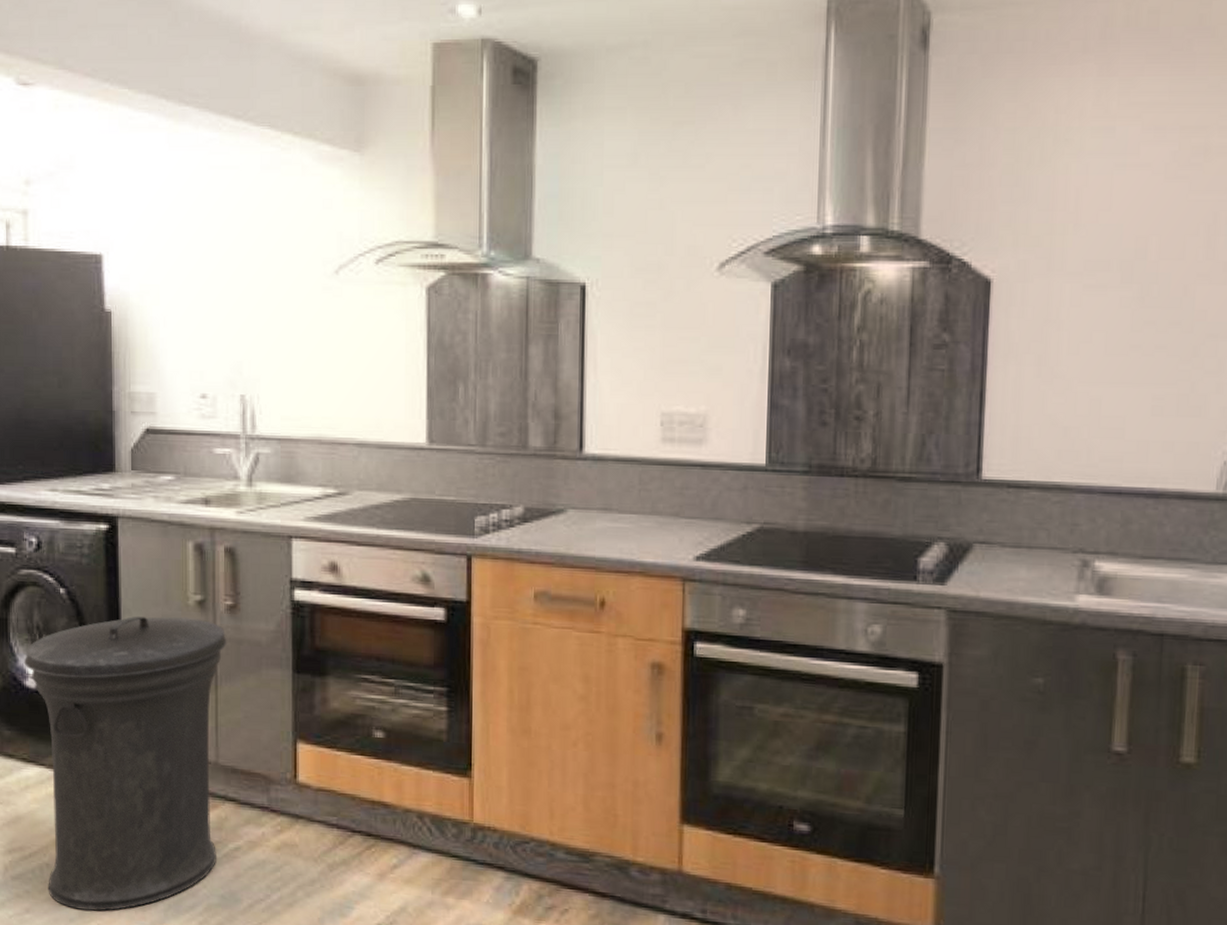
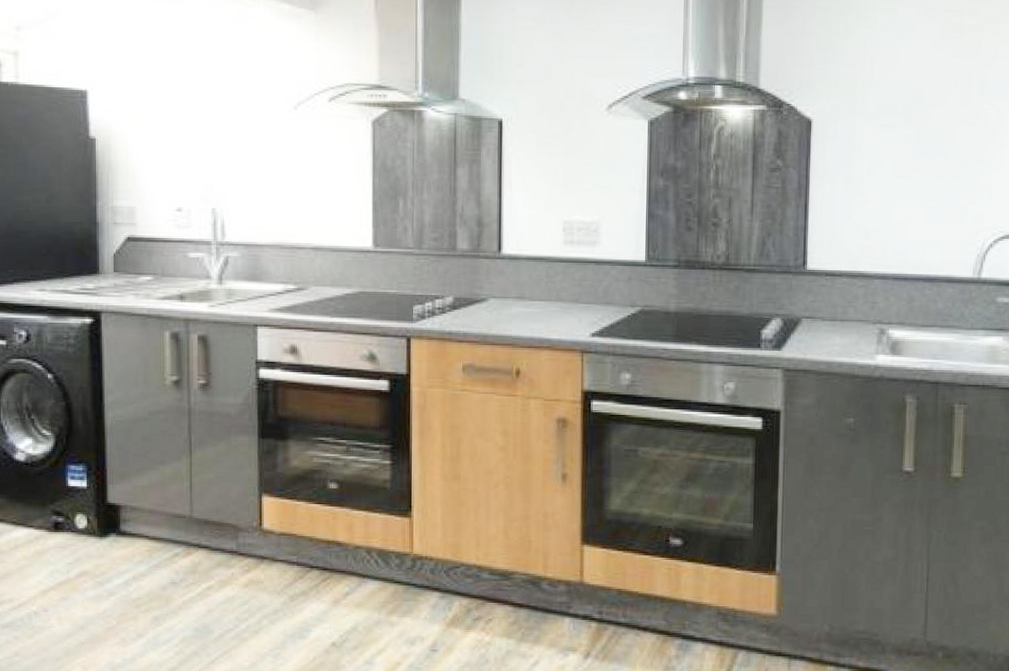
trash can: present [25,616,227,911] -> none [14,395,200,650]

